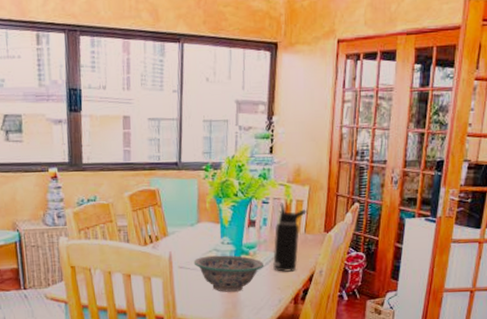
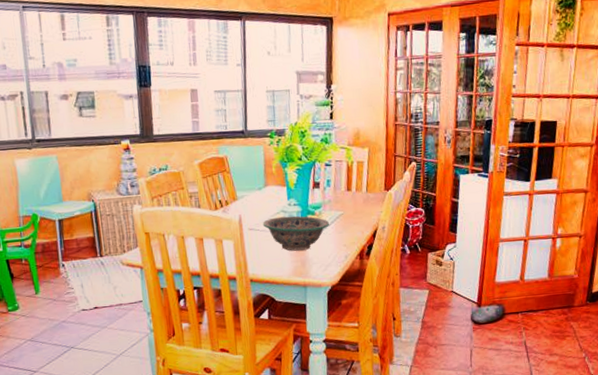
water bottle: present [272,203,306,272] -> none [337,165,367,230]

